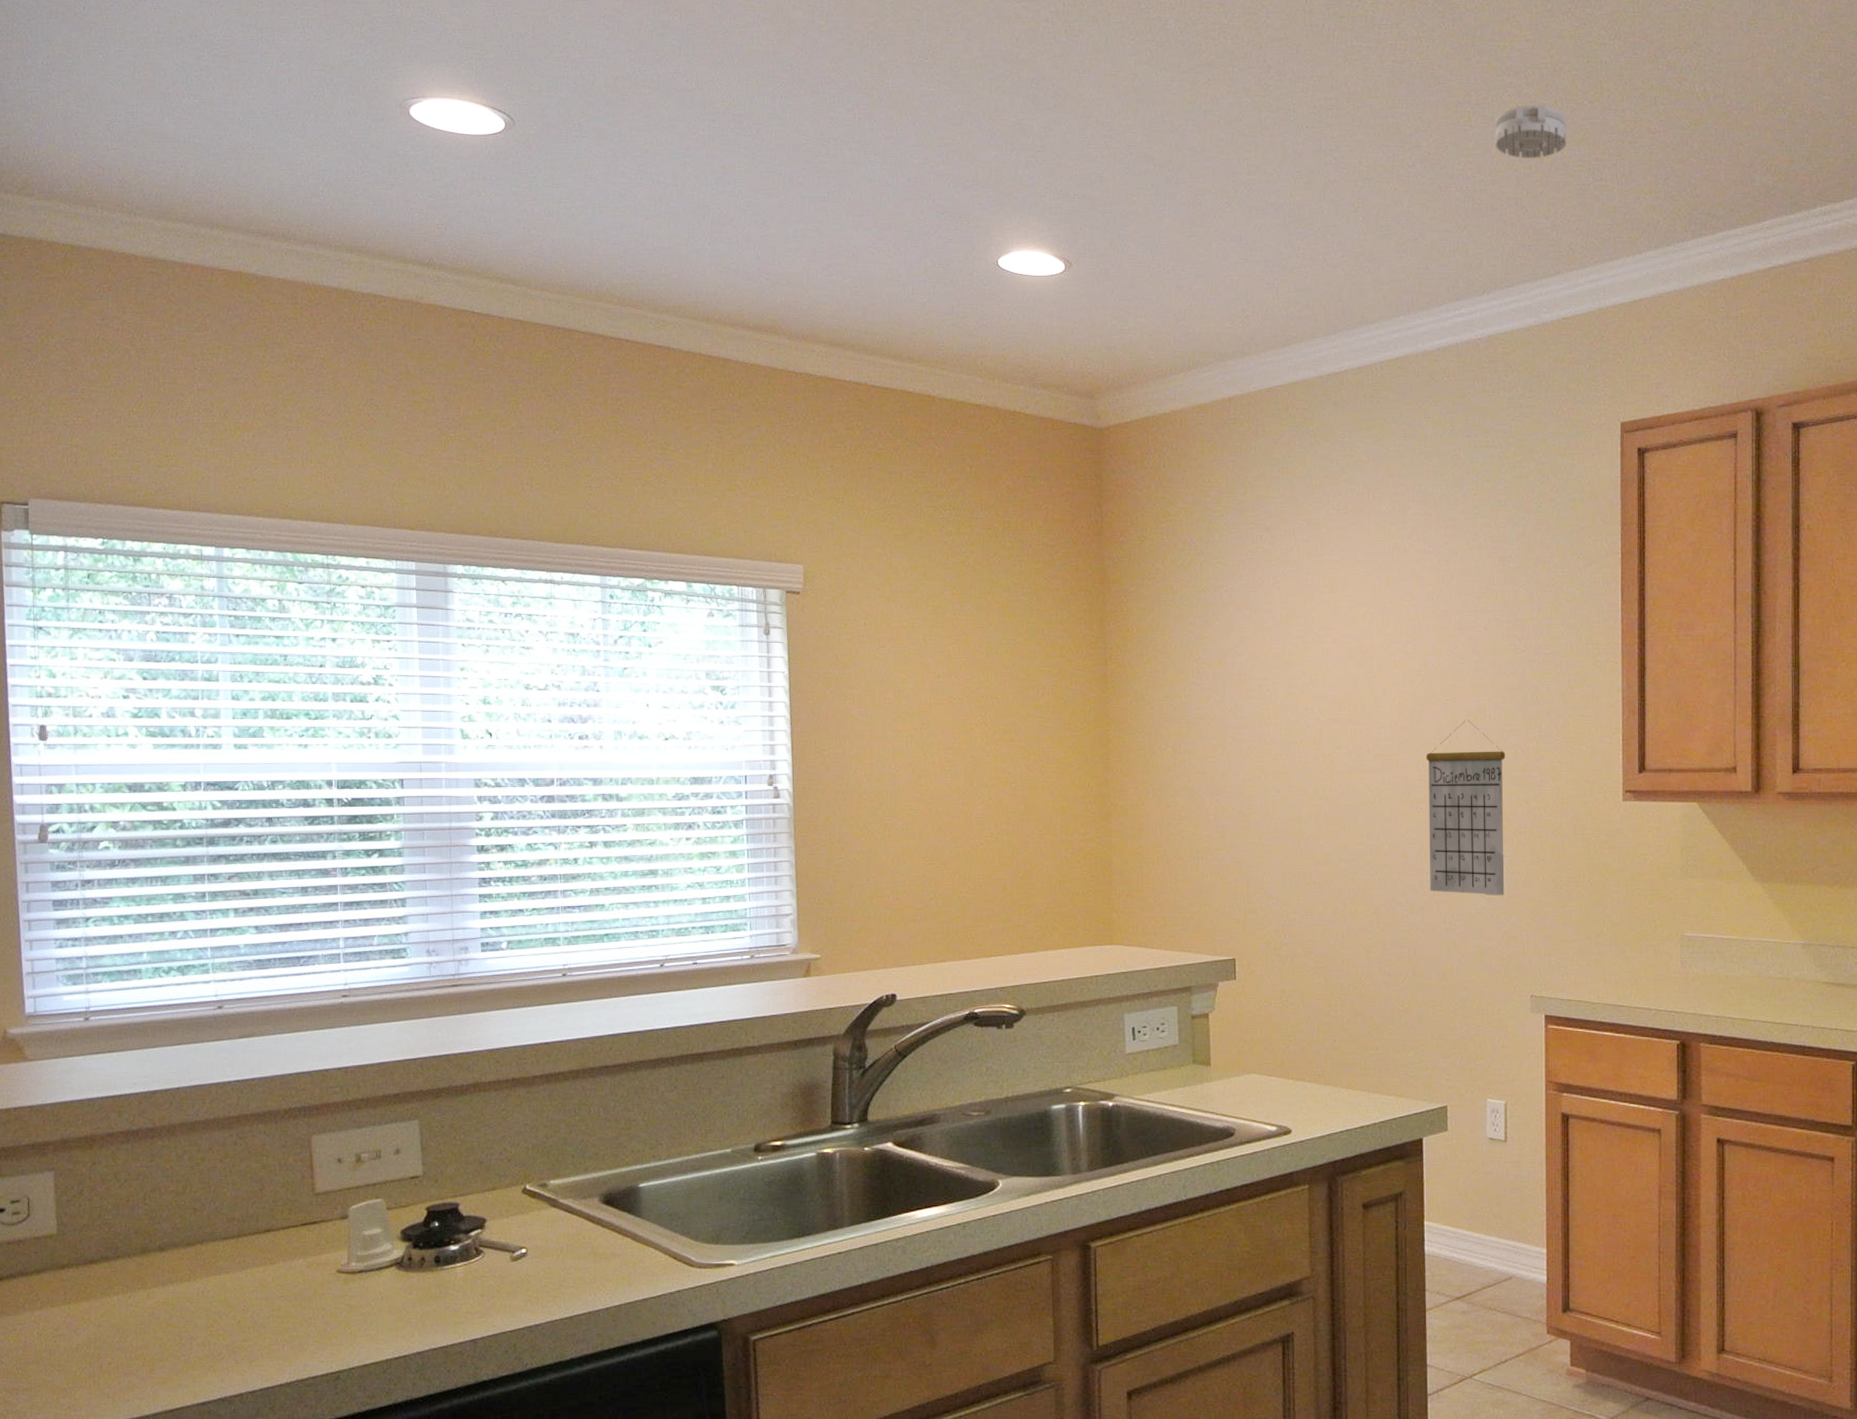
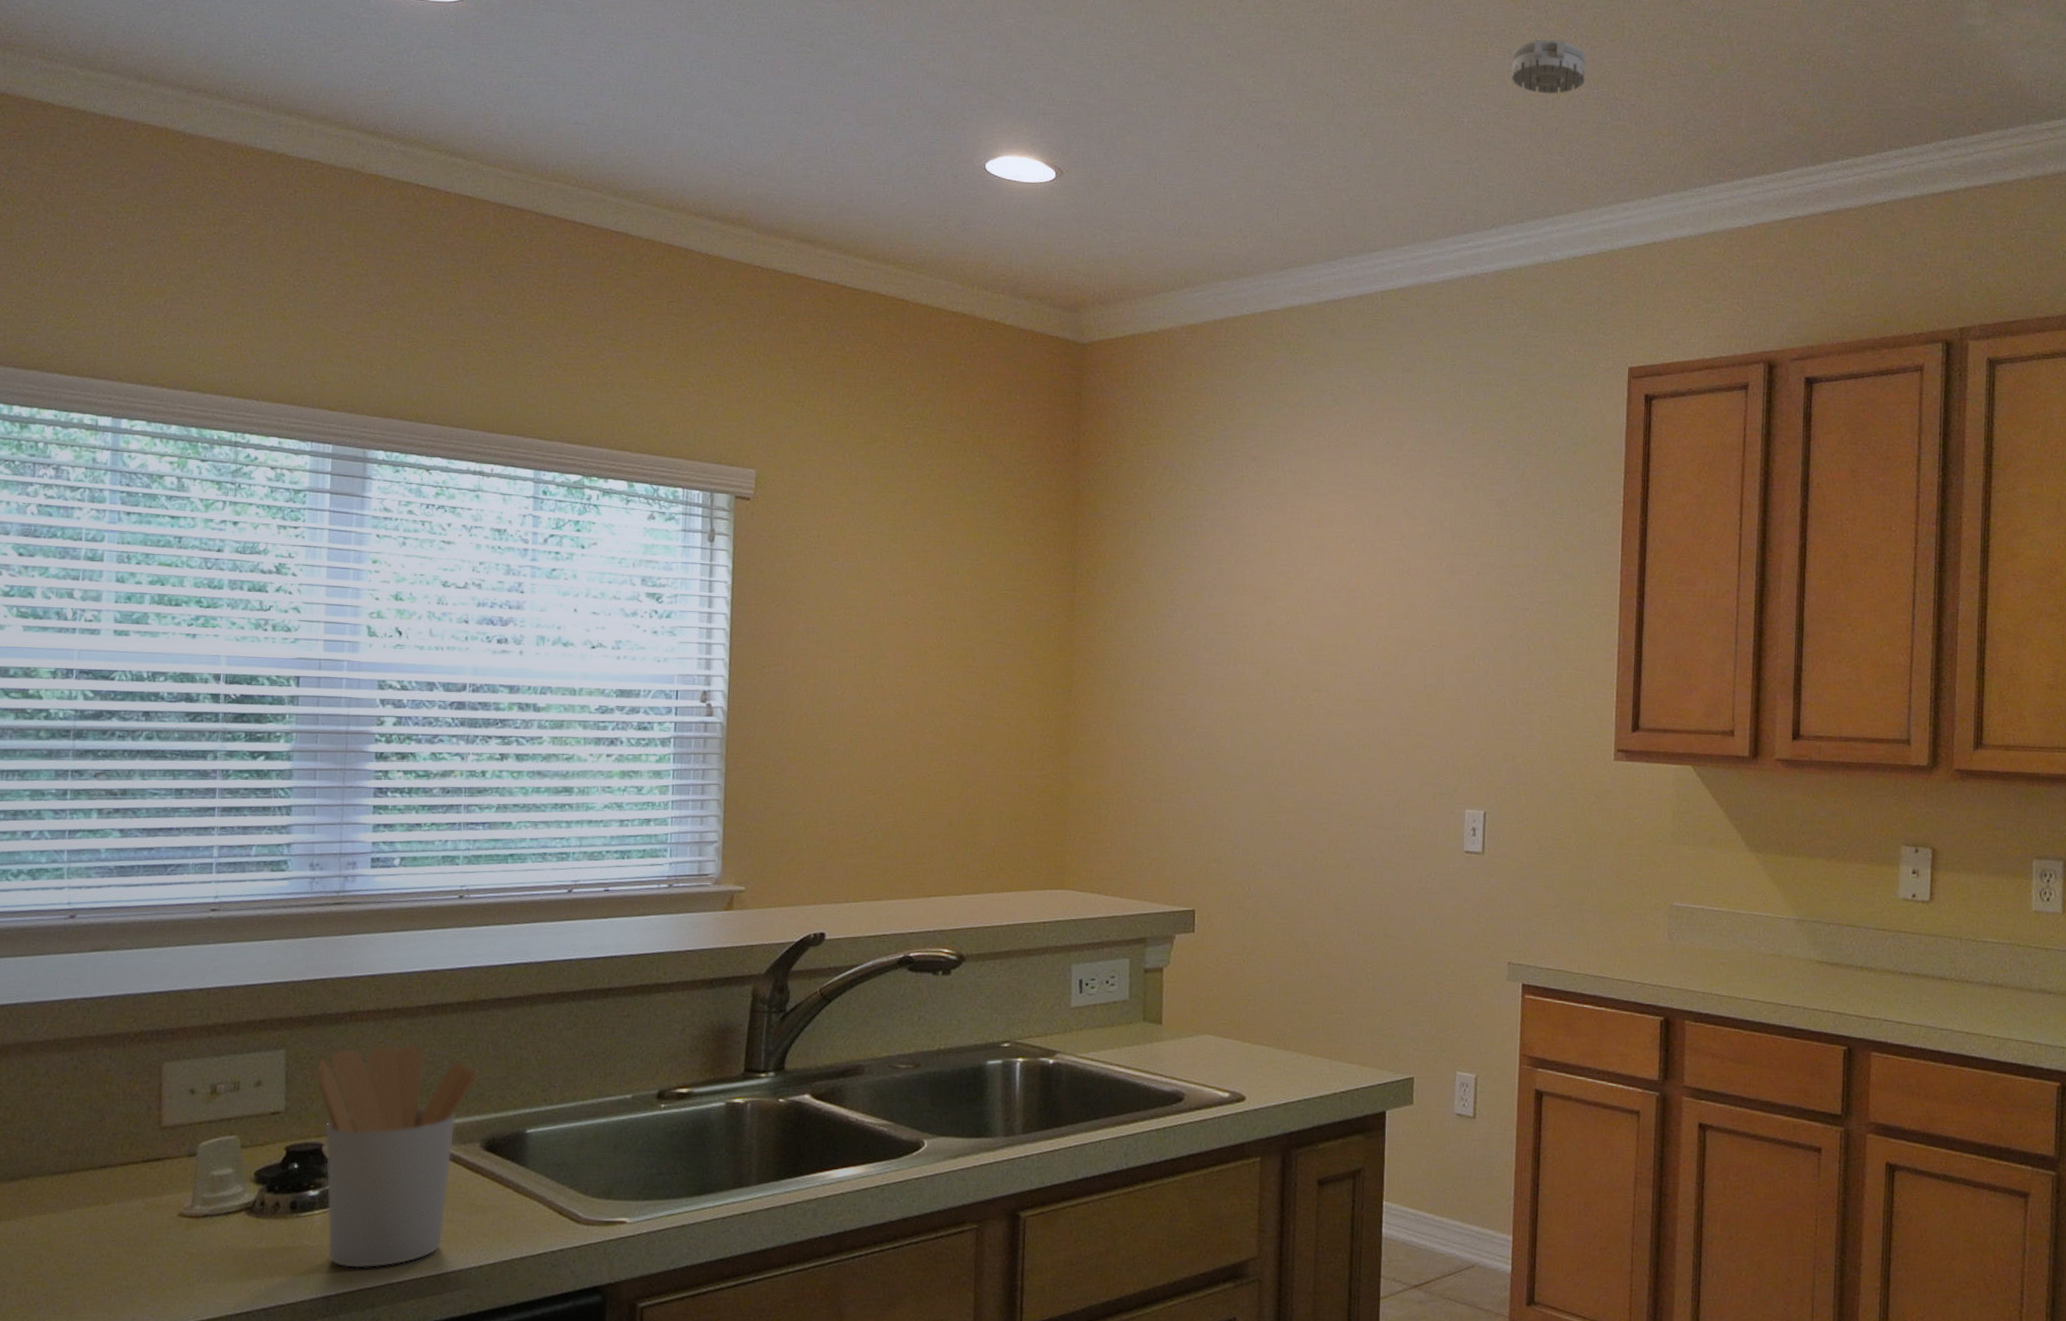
utensil holder: none [448,1110,593,1314] -> present [316,1044,480,1269]
calendar: present [1425,719,1506,895] -> none [1407,667,1493,854]

